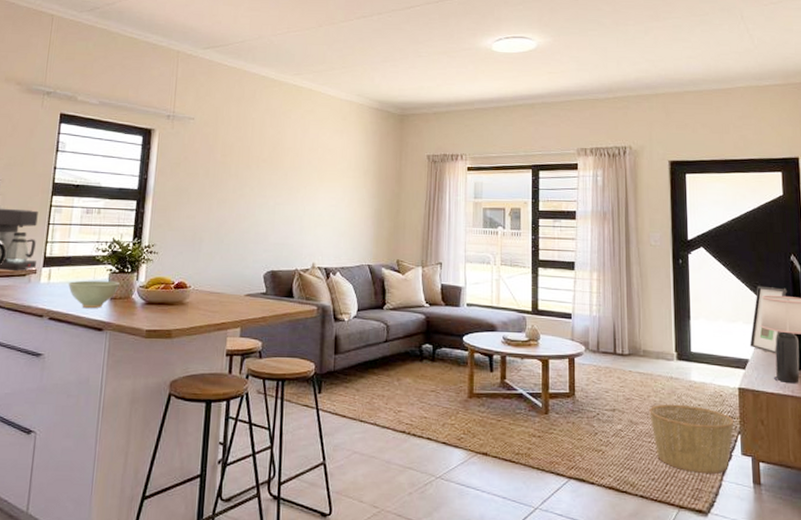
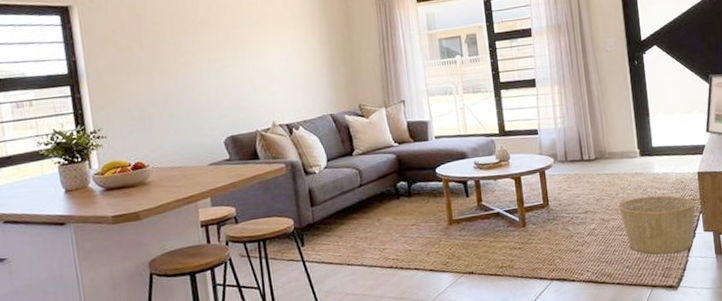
bowl: present [68,280,120,309] -> none [15,173,72,206]

